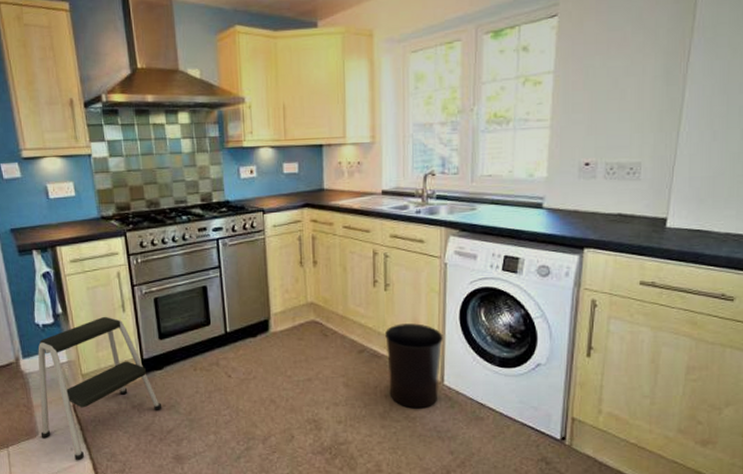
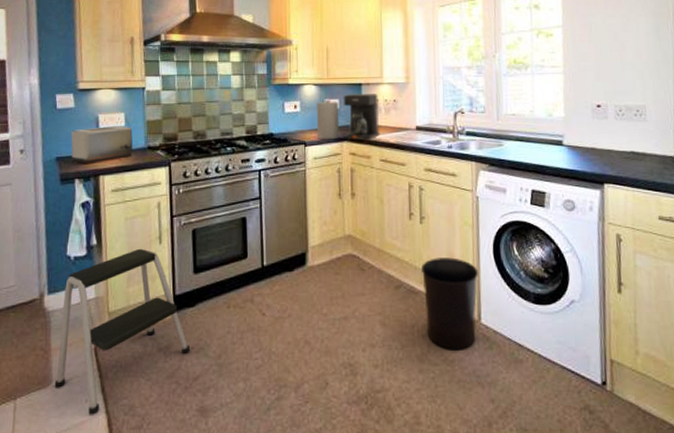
toaster: none [22,195,87,235] -> present [70,125,133,164]
paper towel holder: none [274,163,300,207] -> present [316,100,340,140]
coffee maker: none [301,156,343,207] -> present [341,94,380,141]

